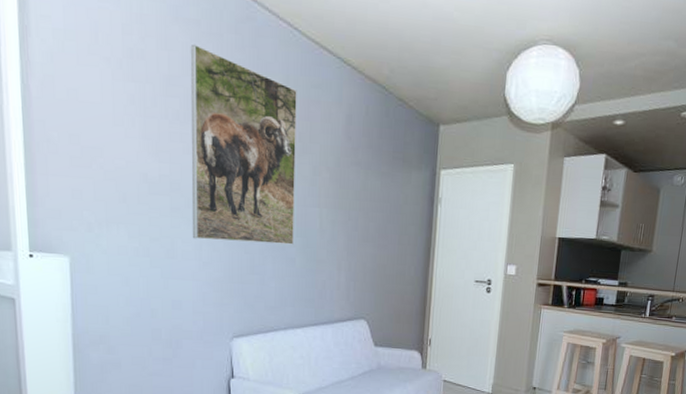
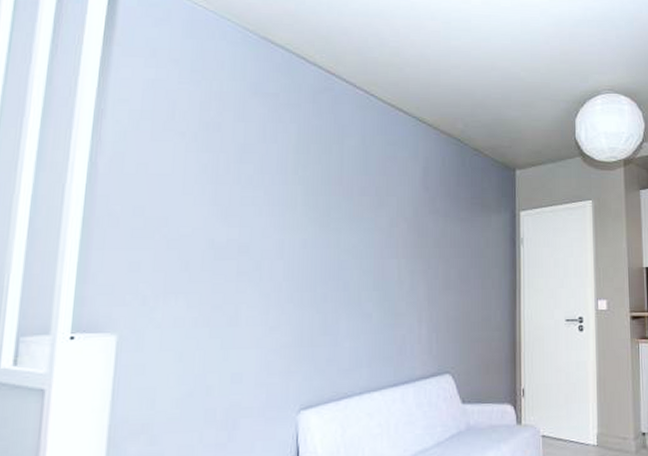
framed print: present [190,44,297,245] -> none [260,114,374,303]

